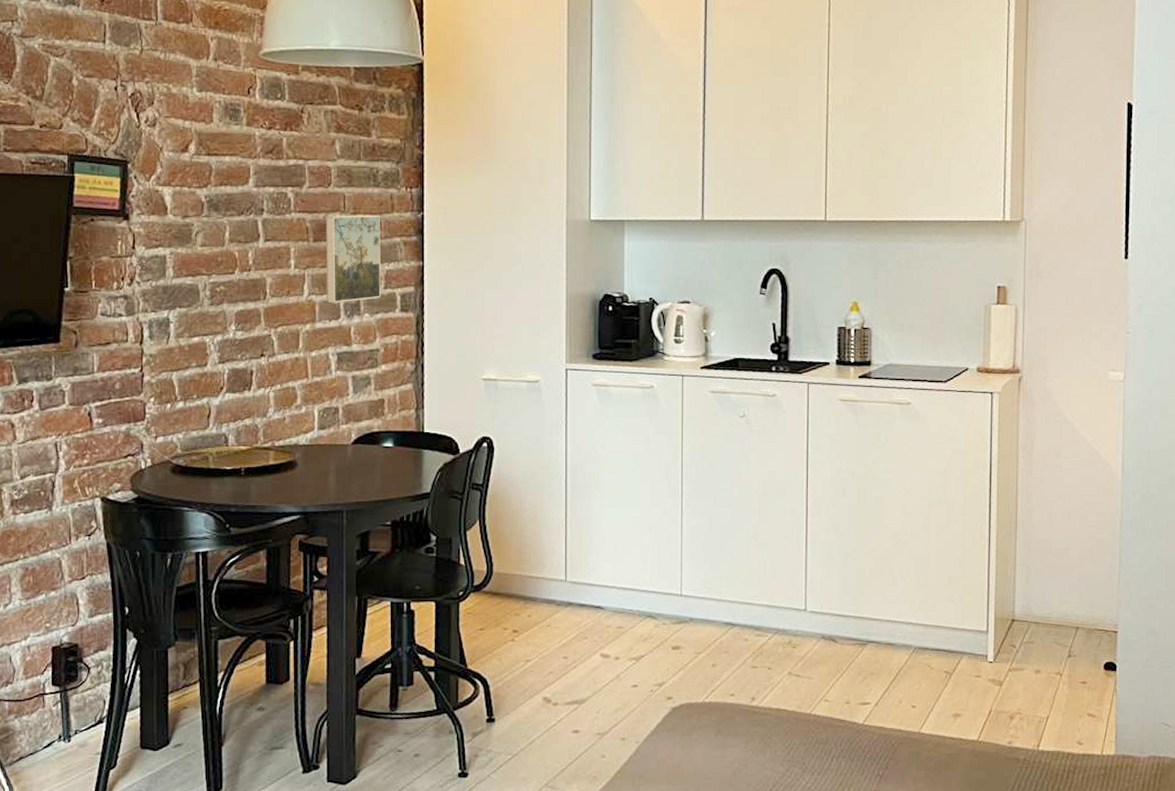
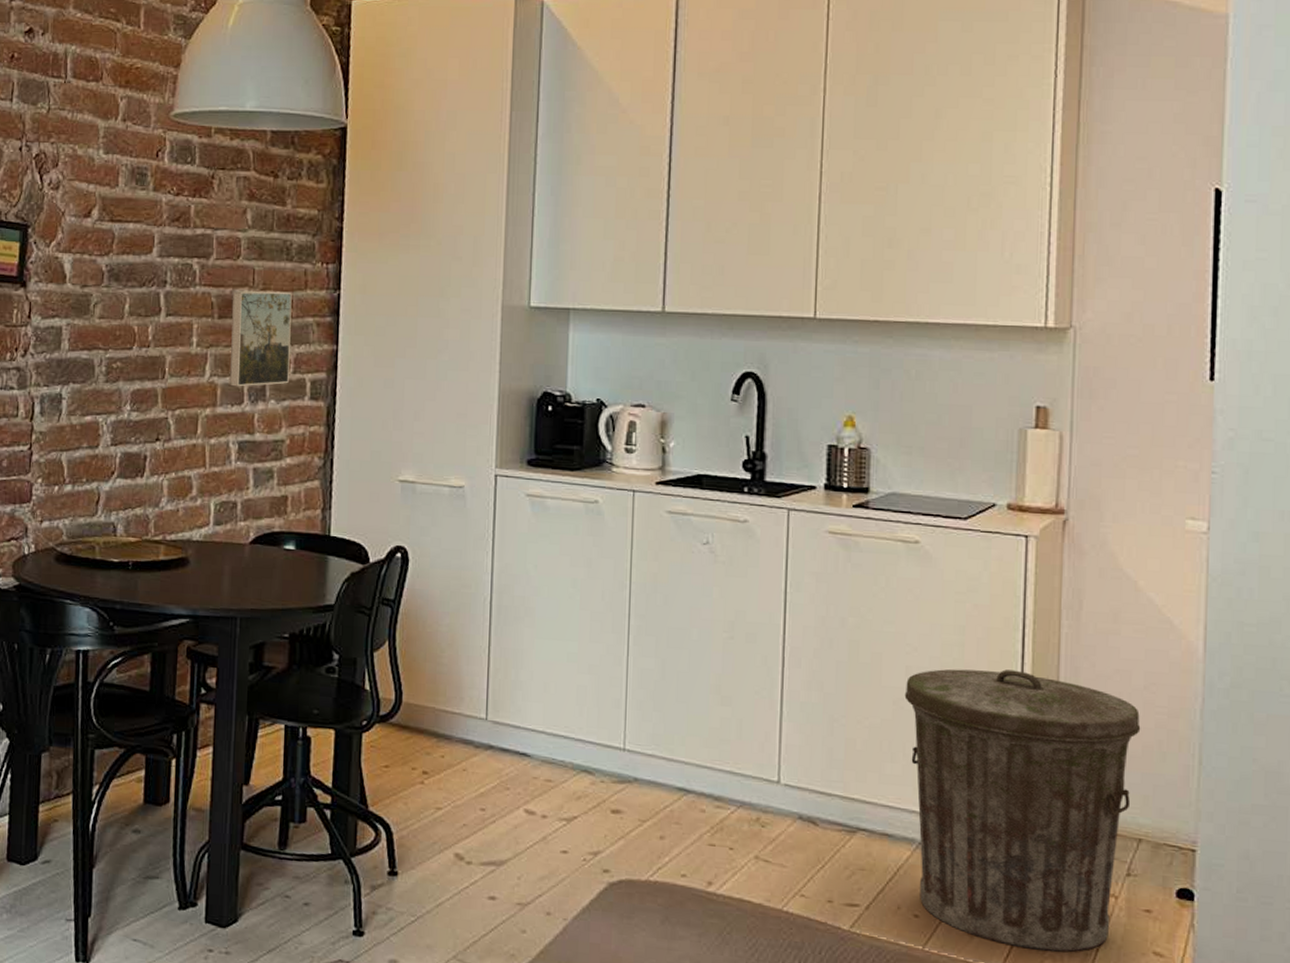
trash can: none [901,502,1077,723] -> present [904,669,1141,952]

